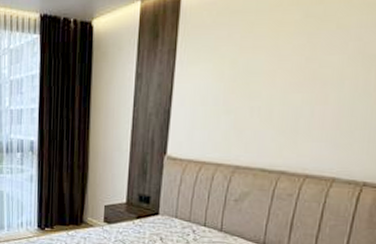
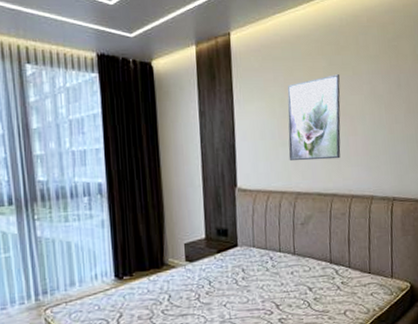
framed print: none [231,29,316,132] -> present [287,74,341,161]

